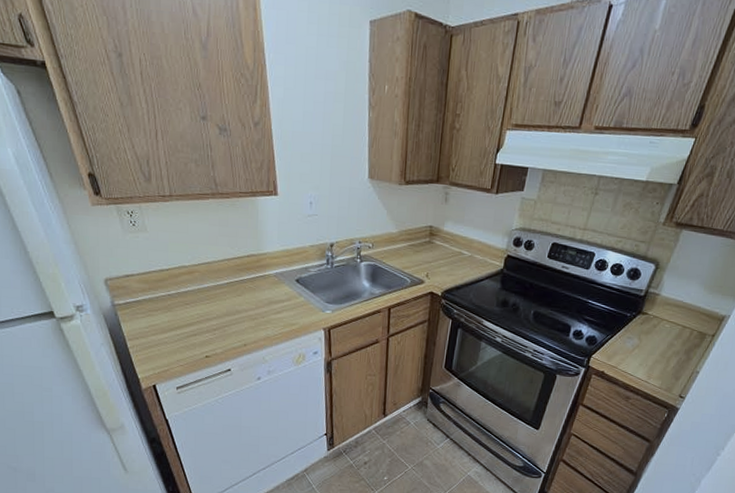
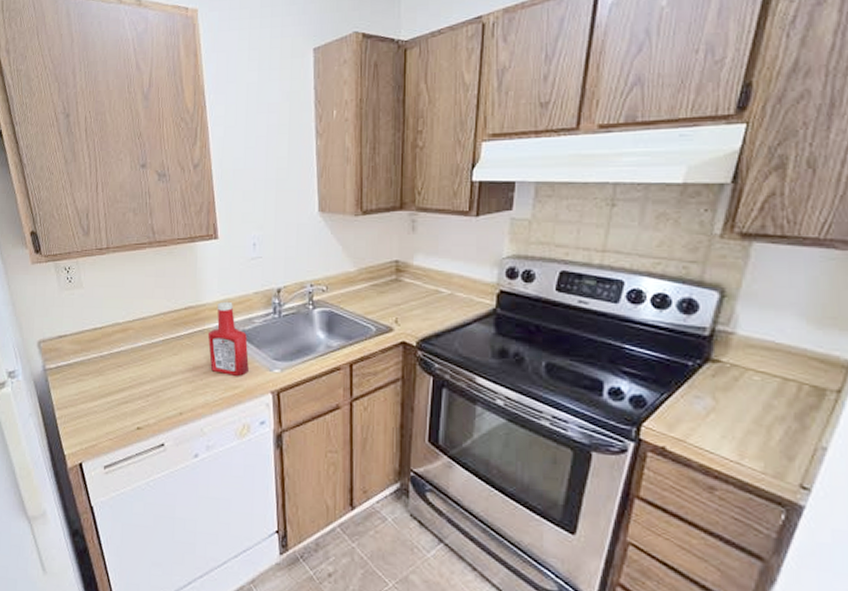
ketchup bottle: none [268,251,305,315] -> present [207,301,249,376]

